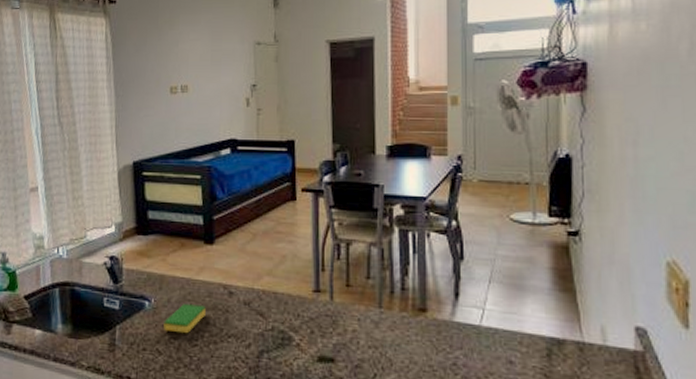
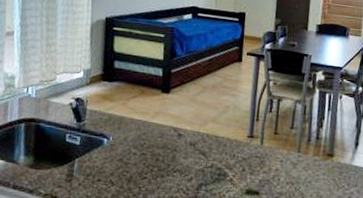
dish sponge: present [164,304,206,334] -> none [118,142,157,168]

